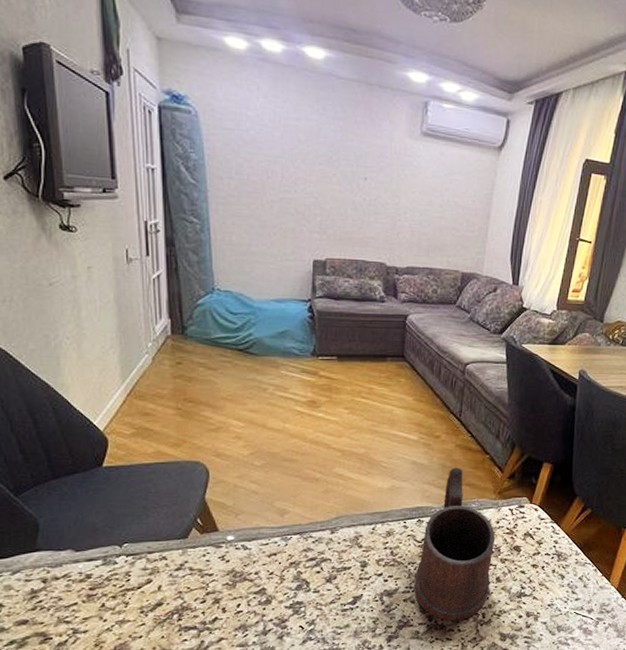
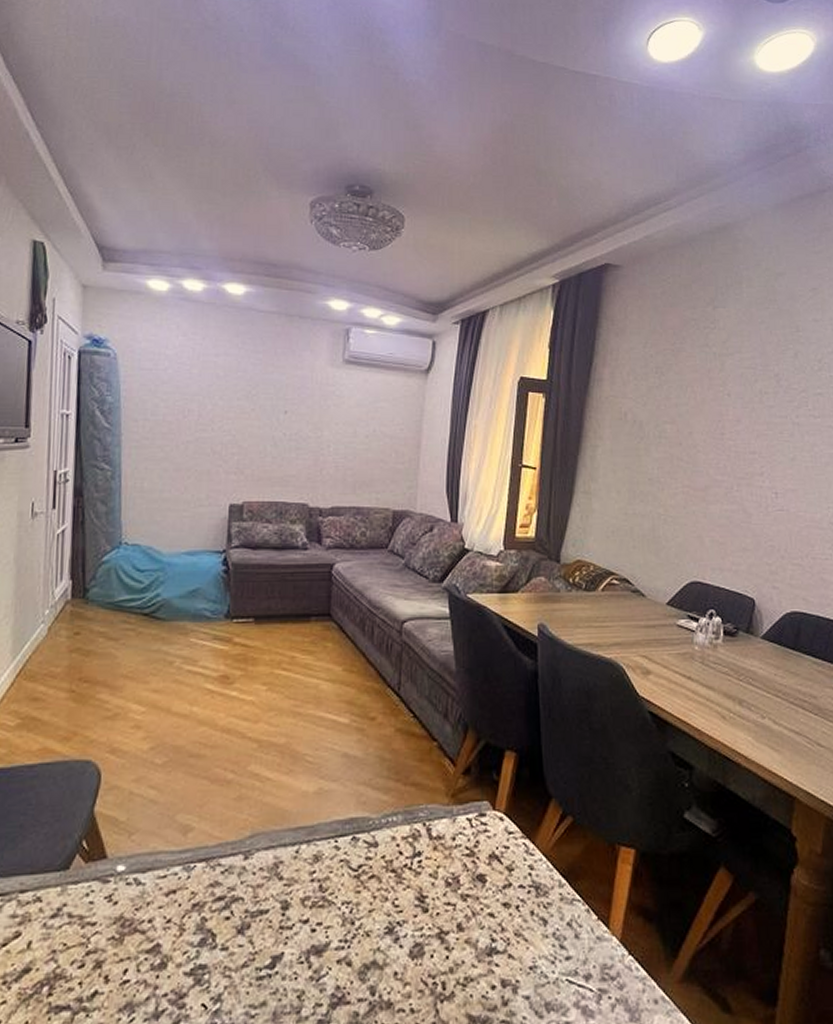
mug: present [414,467,496,621] -> none [350,760,452,995]

